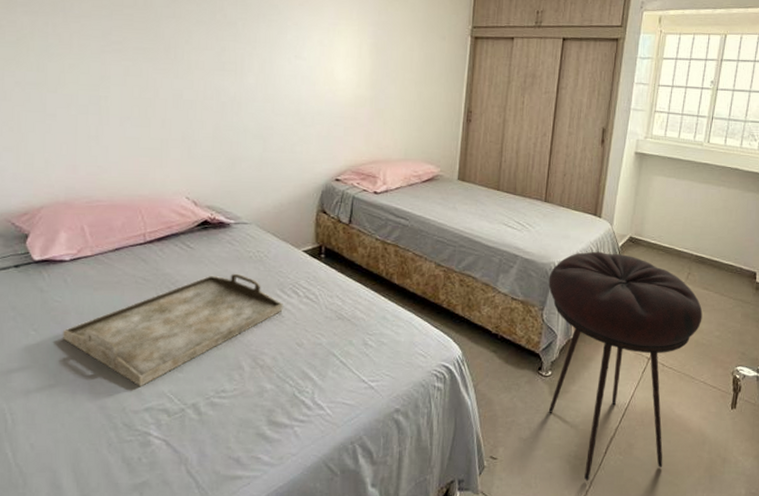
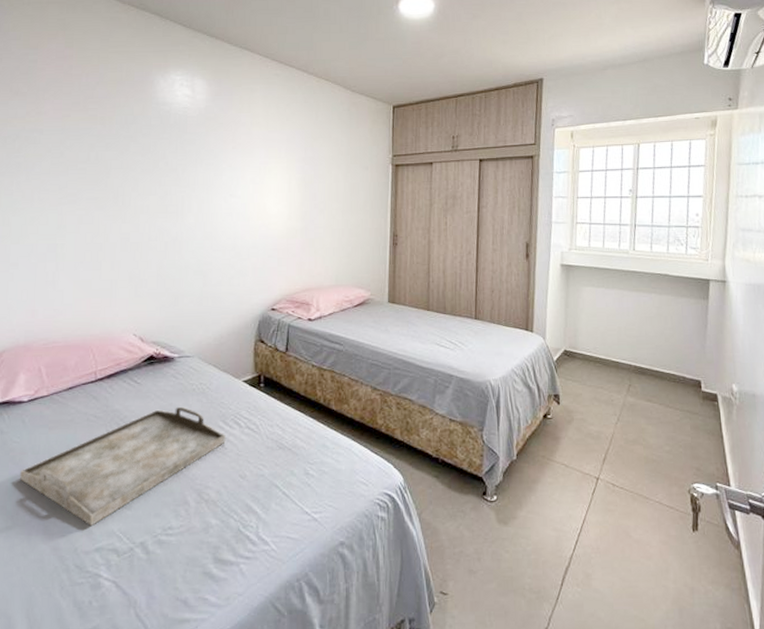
stool: present [548,251,703,481] -> none [485,367,650,617]

